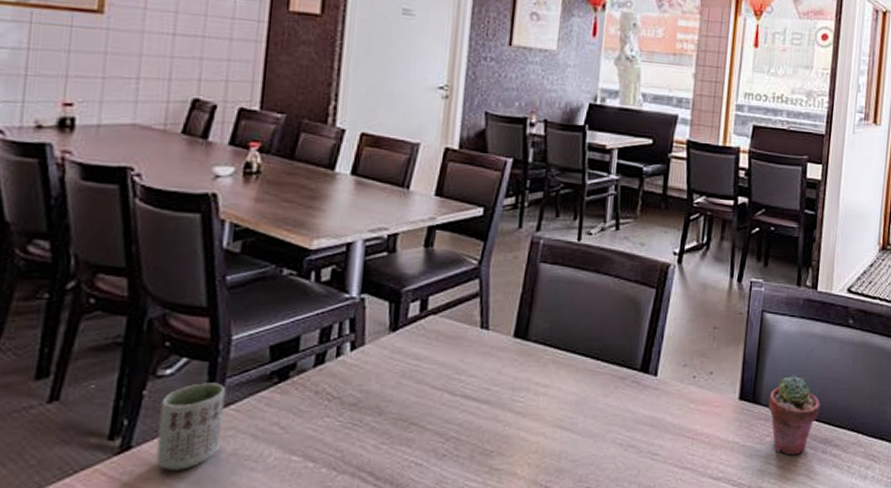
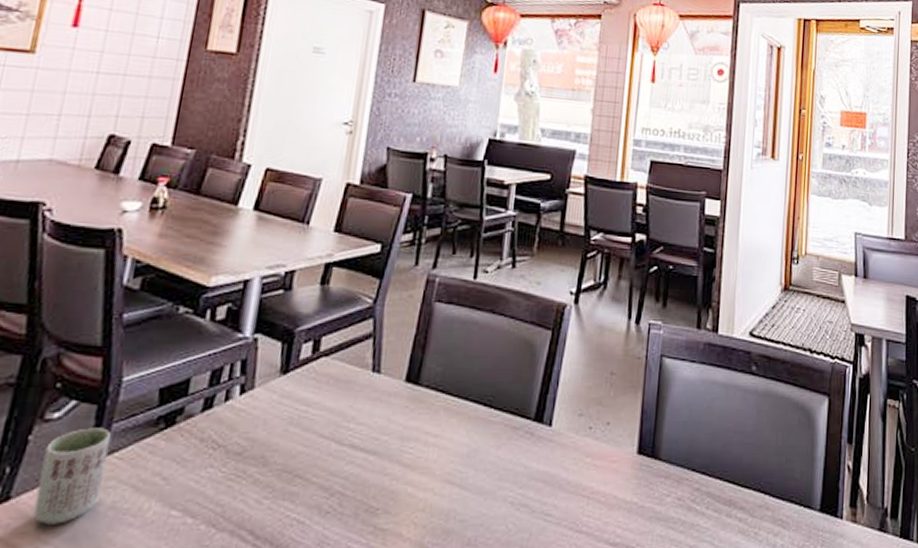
potted succulent: present [768,375,821,456] -> none [668,427,724,519]

